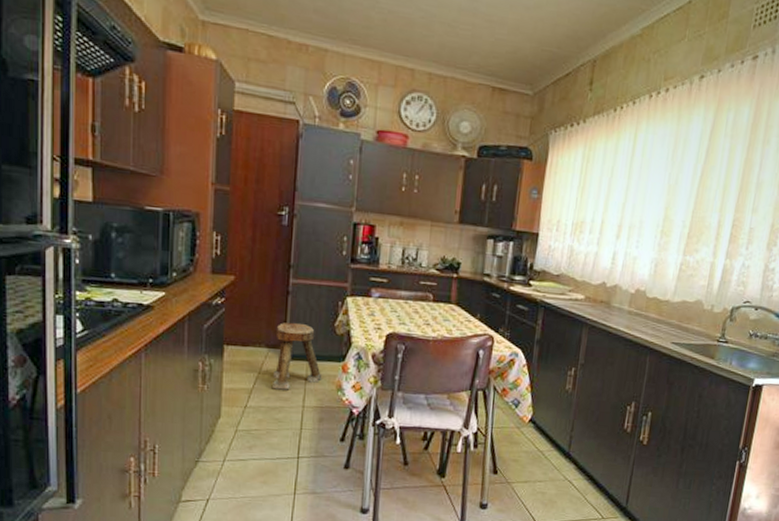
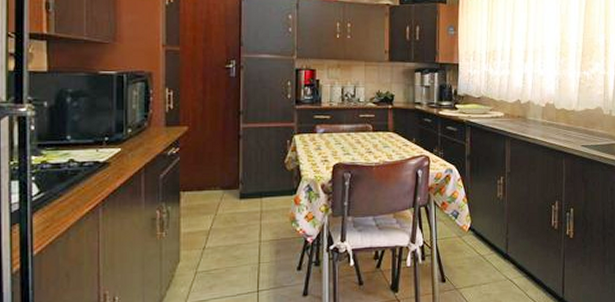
stool: present [271,322,323,390] -> none [228,163,276,228]

